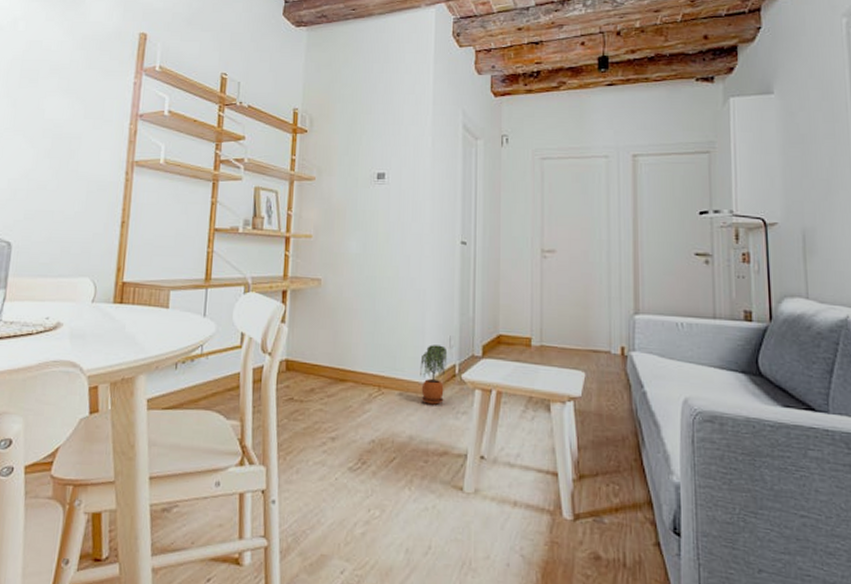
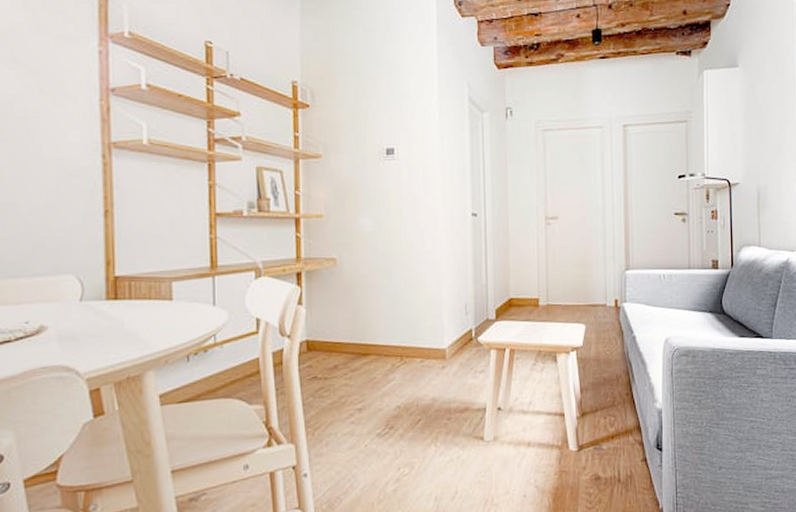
potted plant: present [420,345,448,405] -> none [439,312,464,368]

